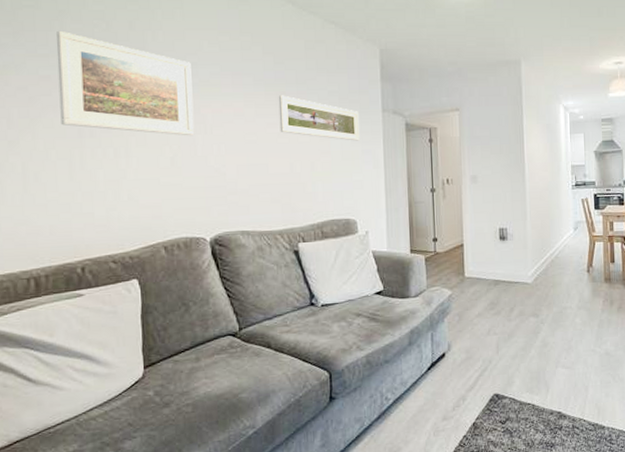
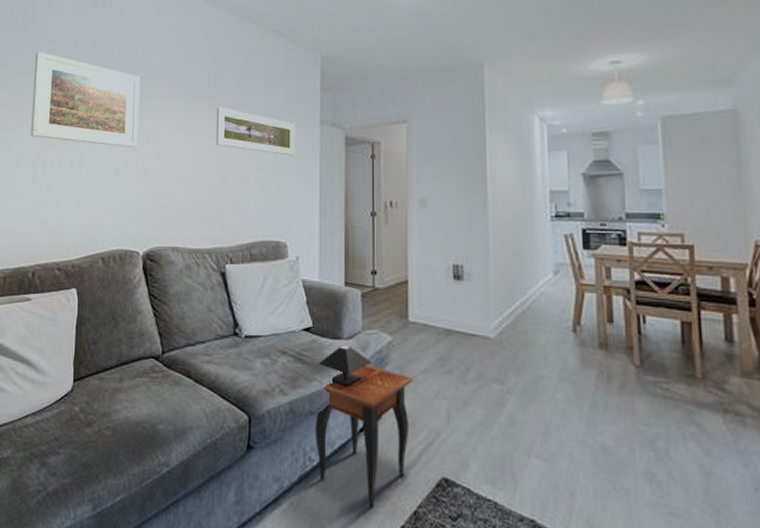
side table: none [390,301,470,427] -> present [315,344,413,508]

